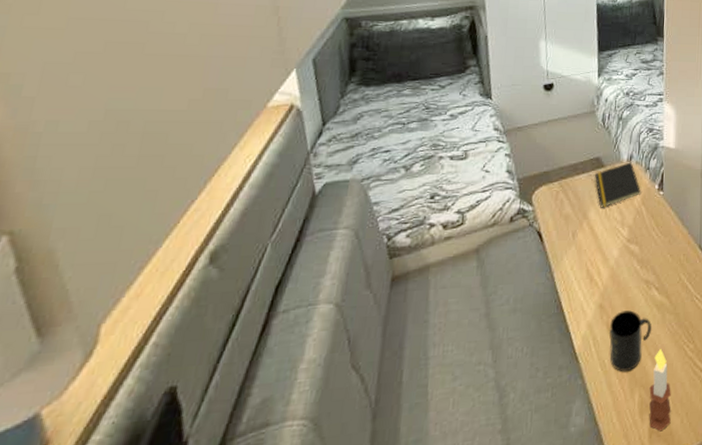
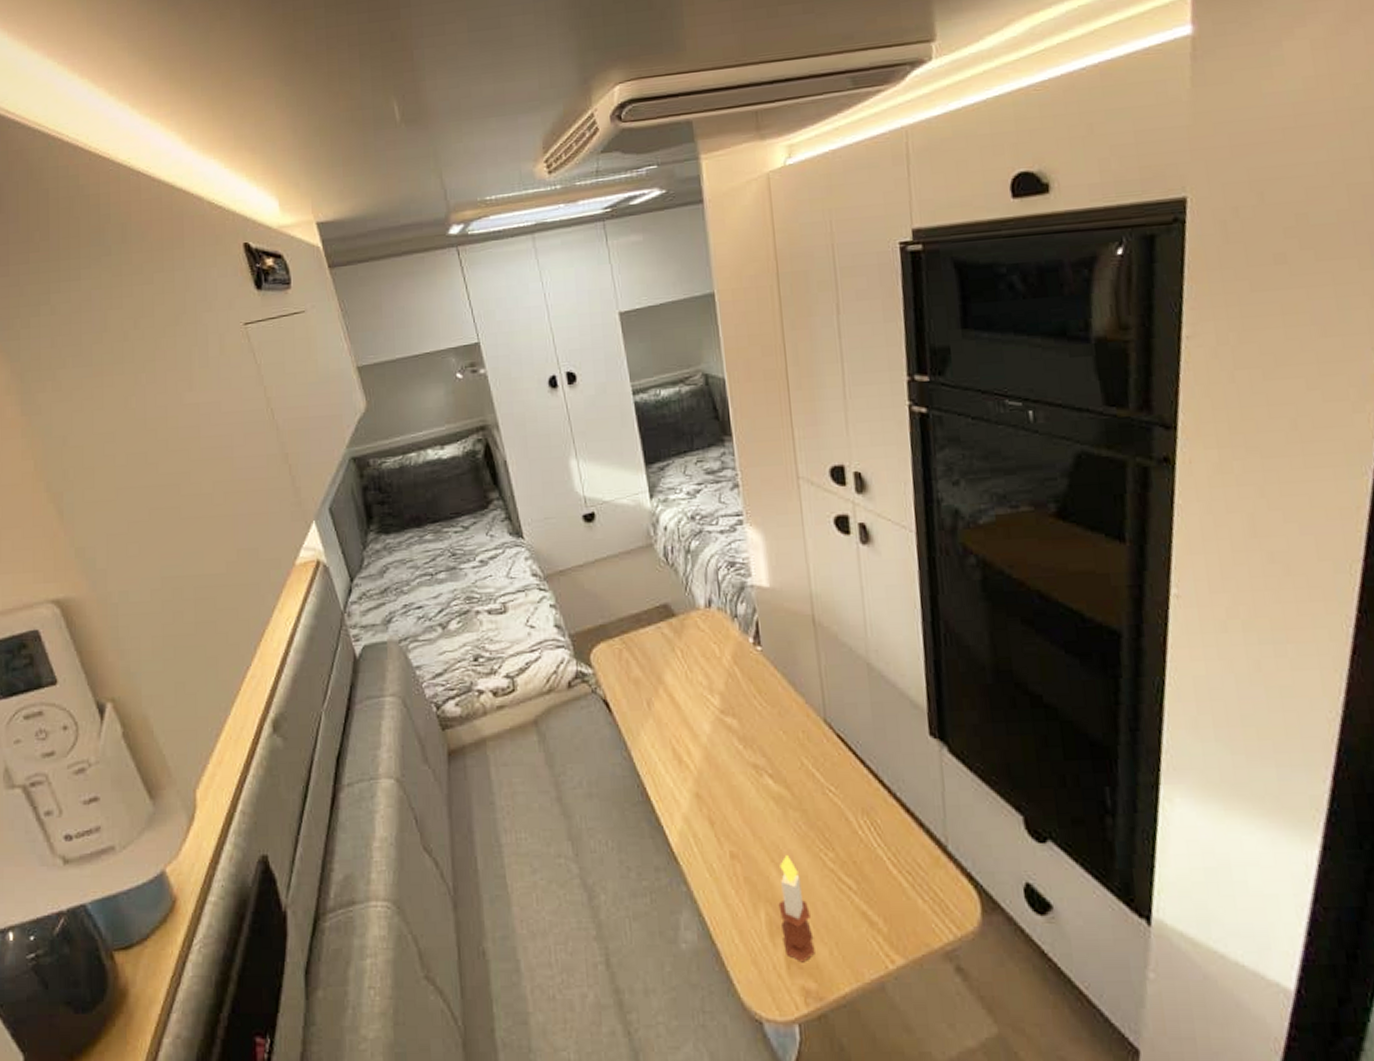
notepad: present [595,162,642,208] -> none [665,608,731,670]
mug: present [608,310,652,372] -> none [713,802,771,881]

